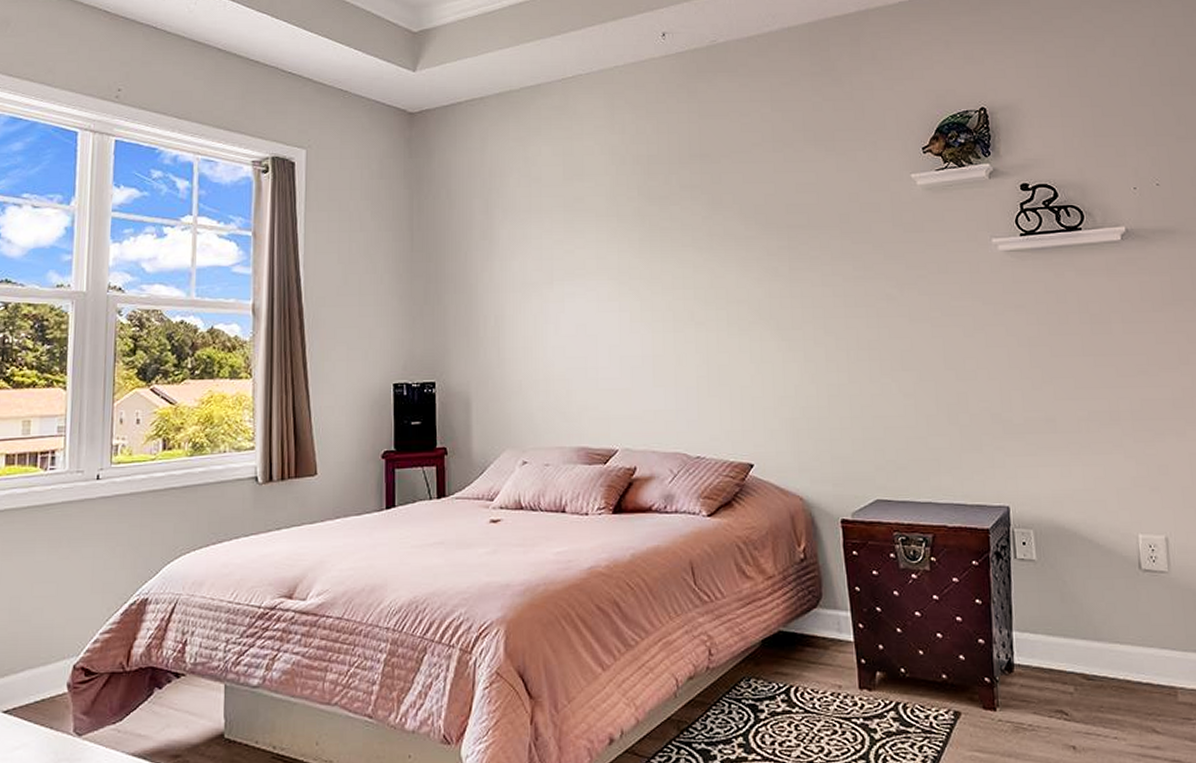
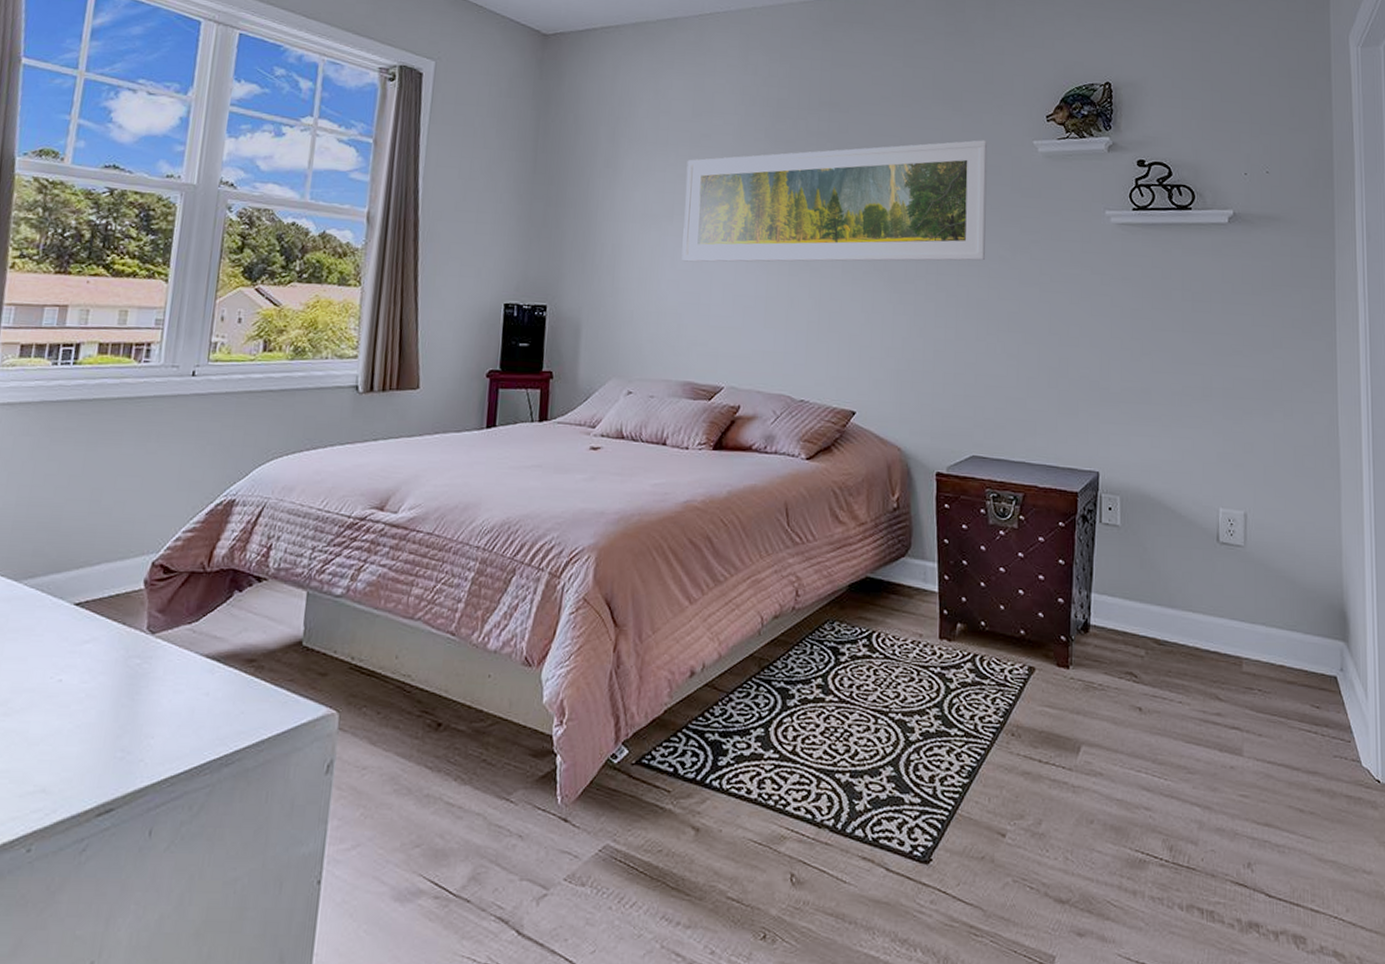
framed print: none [562,178,873,327] -> present [681,140,988,262]

